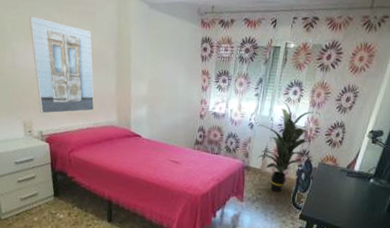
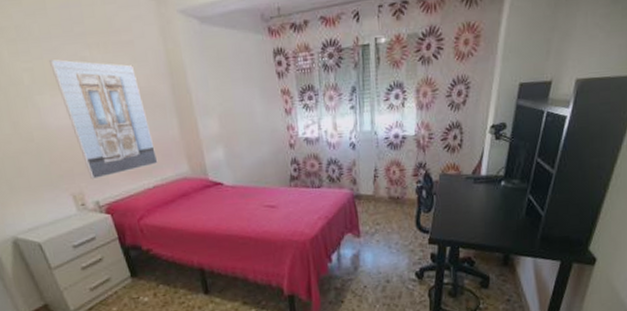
indoor plant: present [258,101,320,192] -> none [360,109,430,218]

